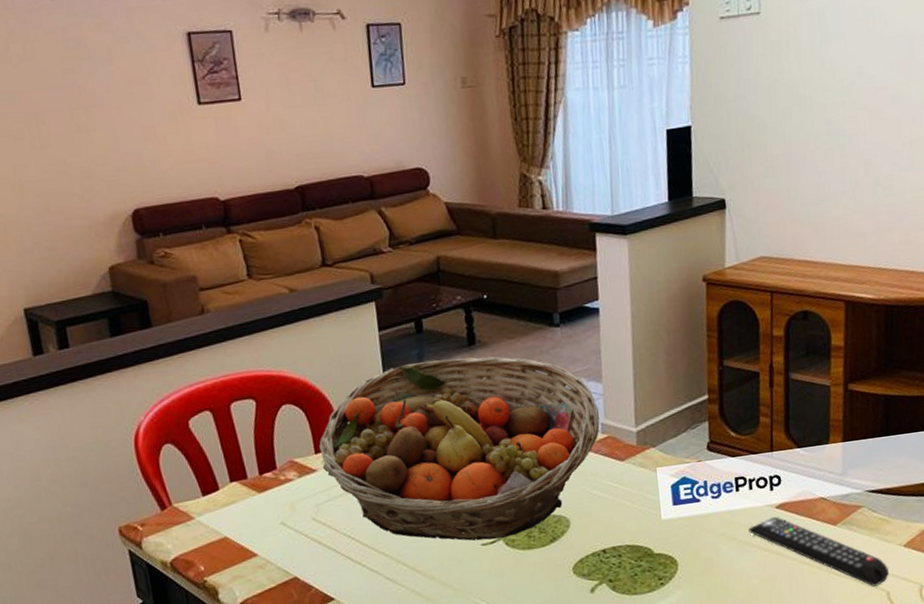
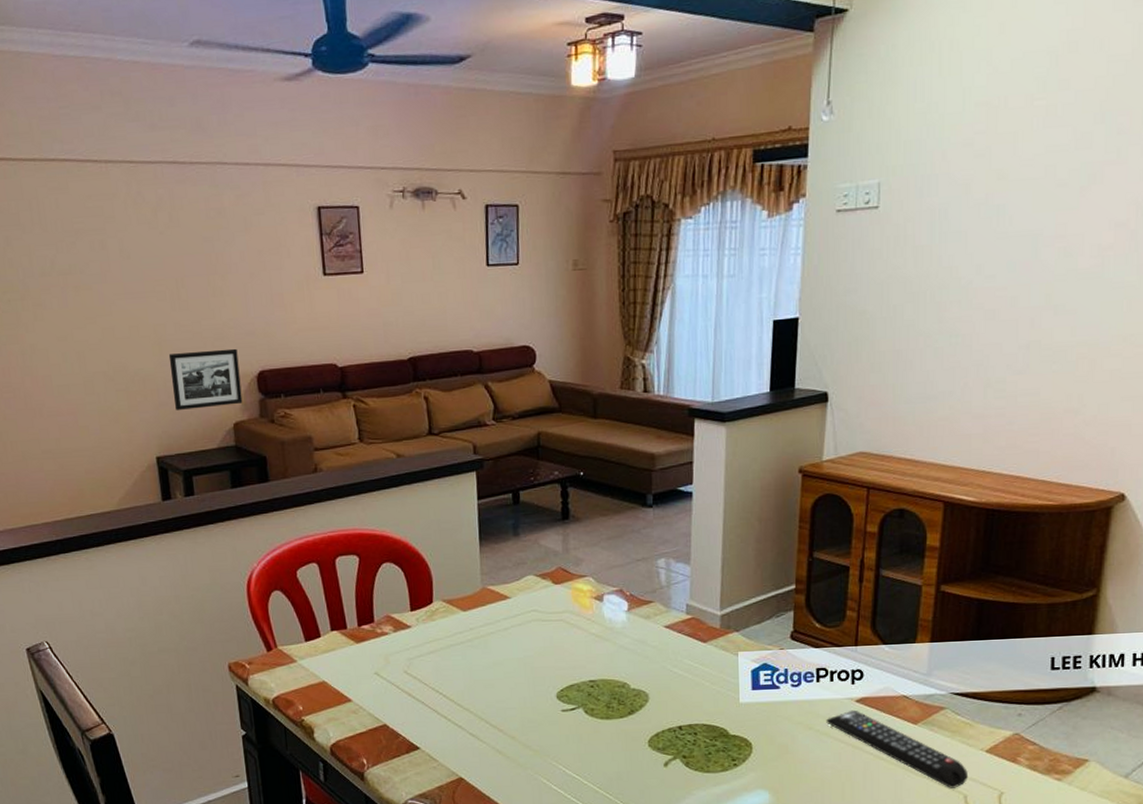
picture frame: none [31,186,118,257] -> present [168,348,243,410]
fruit basket: present [319,356,600,541] -> none [415,531,685,707]

